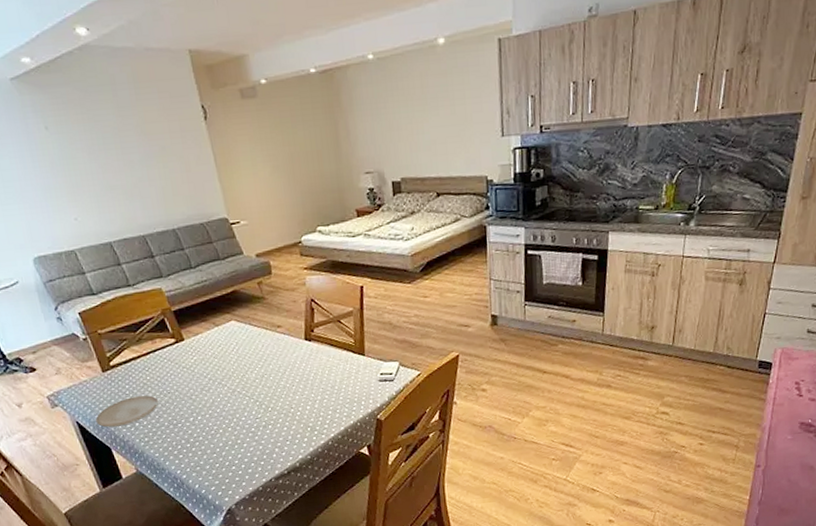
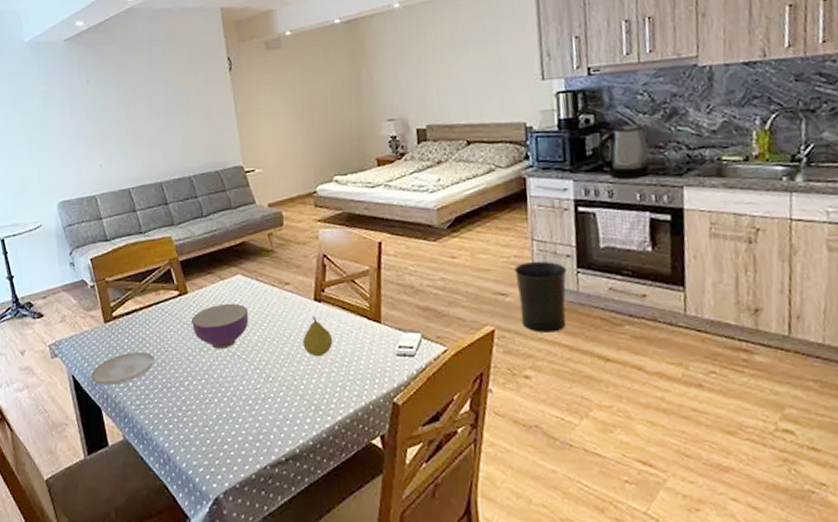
bowl: none [190,346,246,388] -> present [192,303,249,349]
fruit: none [296,353,324,388] -> present [303,316,333,357]
waste bin: none [476,296,517,355] -> present [515,261,568,333]
kettle: none [544,179,586,226] -> present [596,125,650,180]

